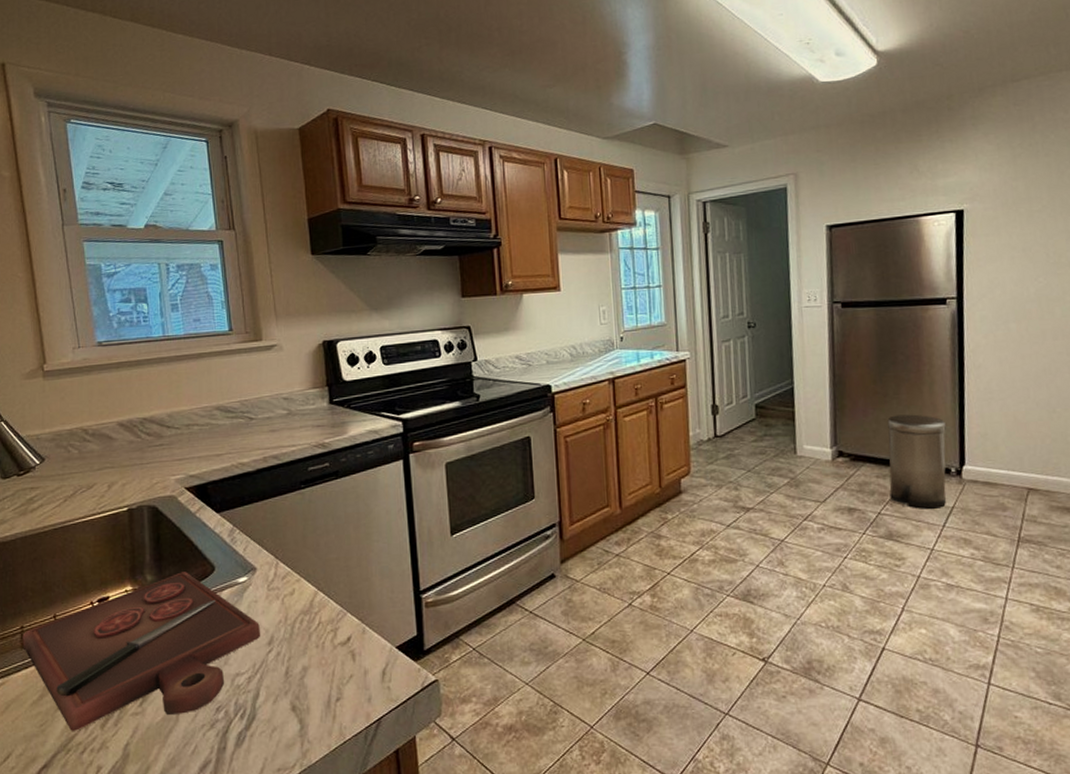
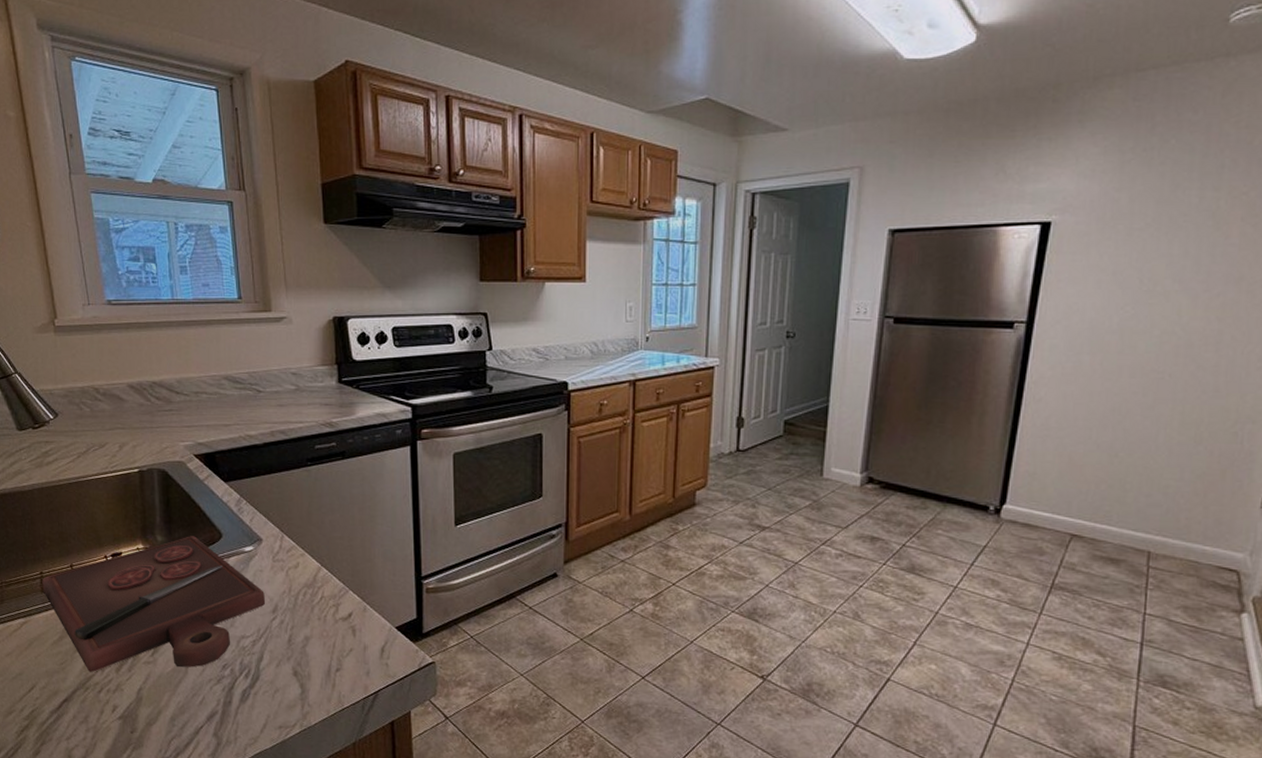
pedal bin: present [887,414,947,509] -> none [916,444,993,546]

